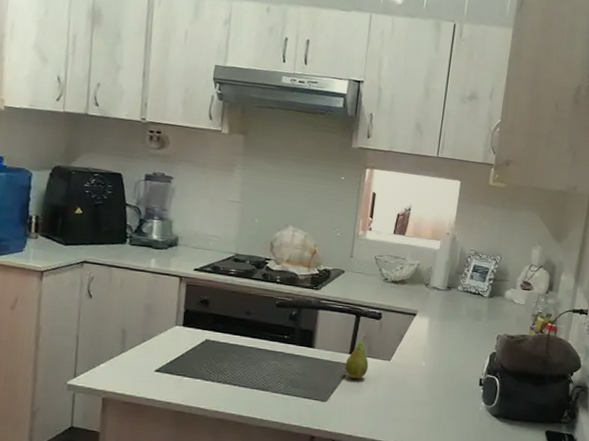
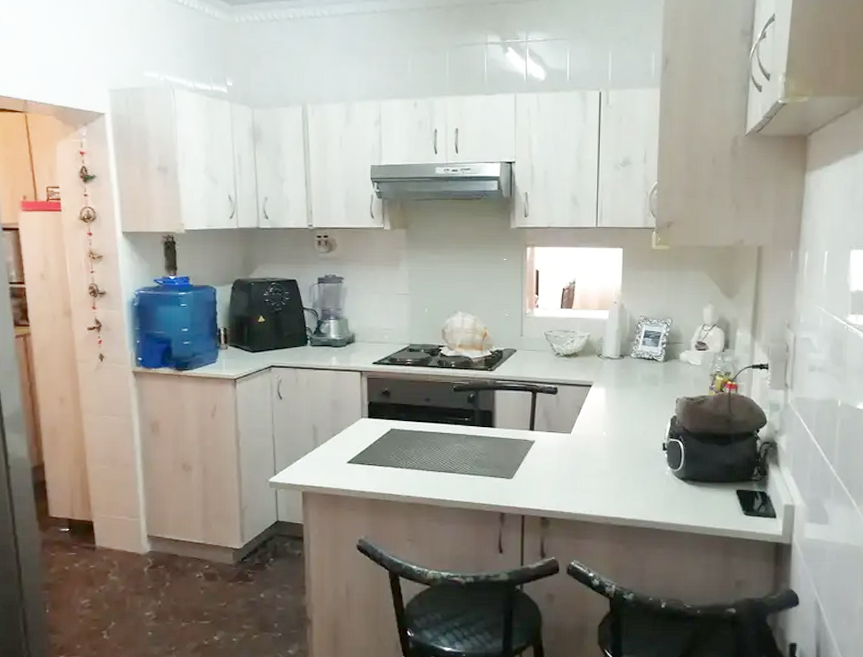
fruit: present [344,336,369,380] -> none [526,412,550,455]

